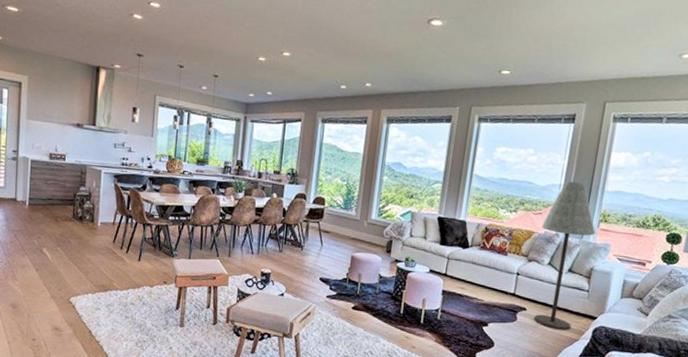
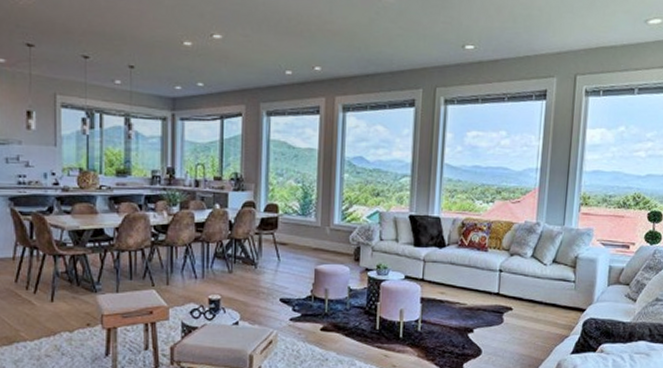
floor lamp: present [533,181,596,331] -> none [521,163,578,327]

